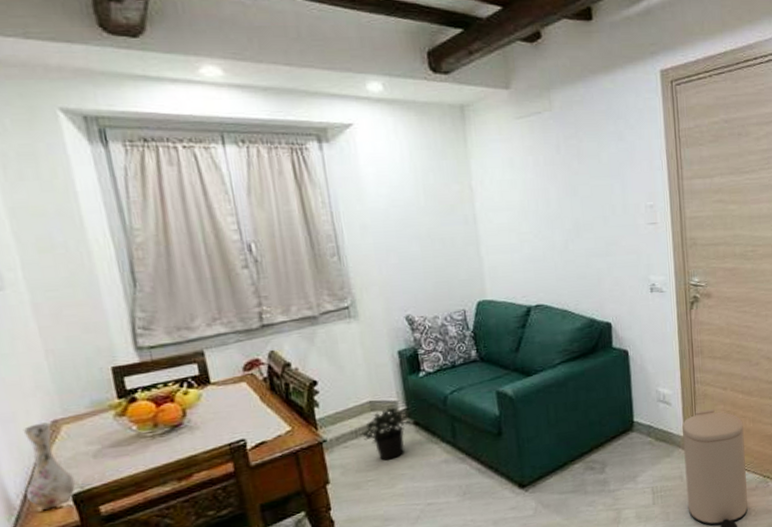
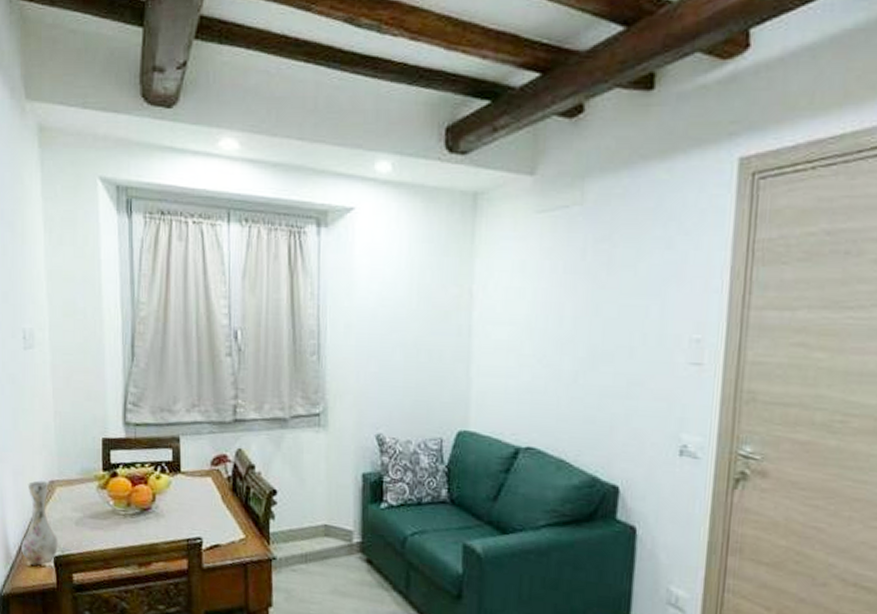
potted plant: present [360,406,411,461] -> none [310,535,364,597]

